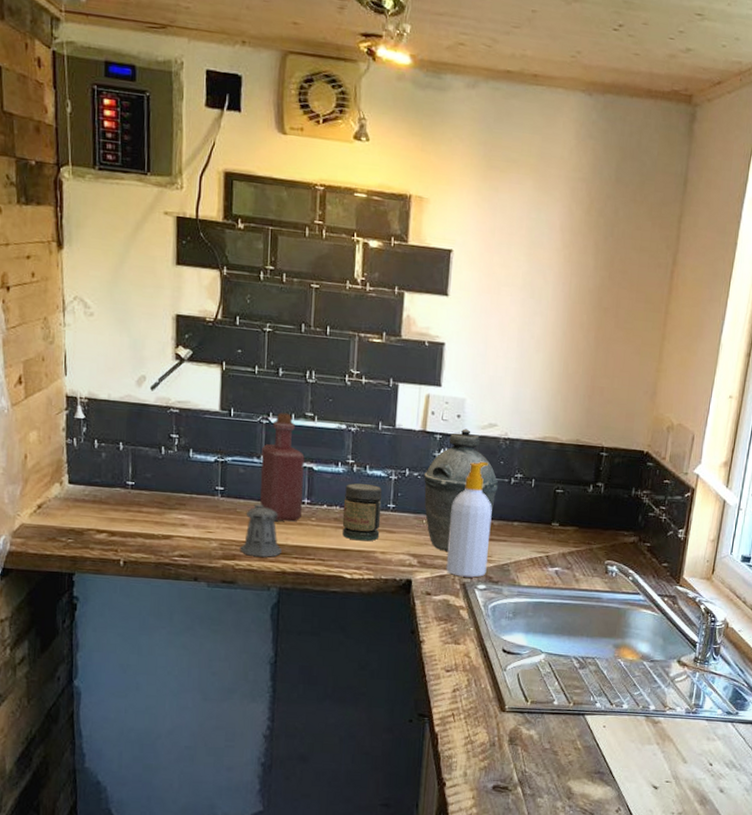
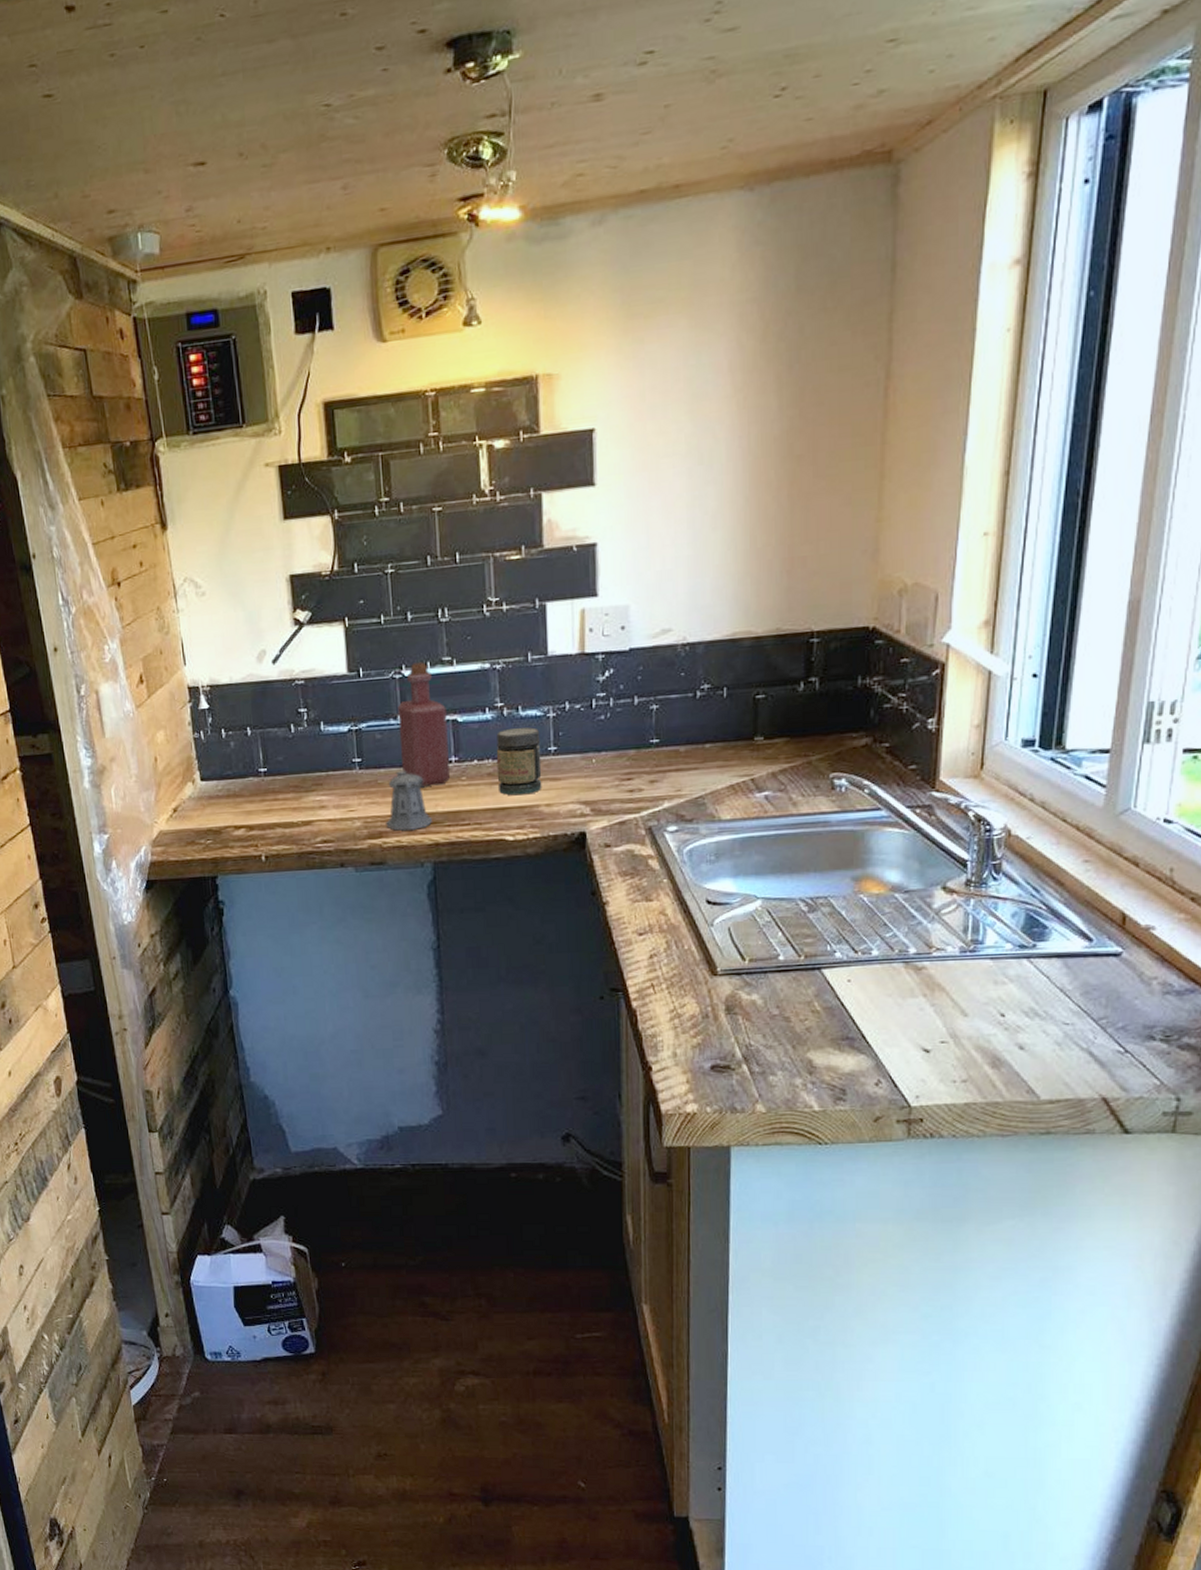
kettle: present [424,429,499,551] -> none [588,641,681,793]
soap bottle: present [446,461,492,578] -> none [625,677,677,820]

